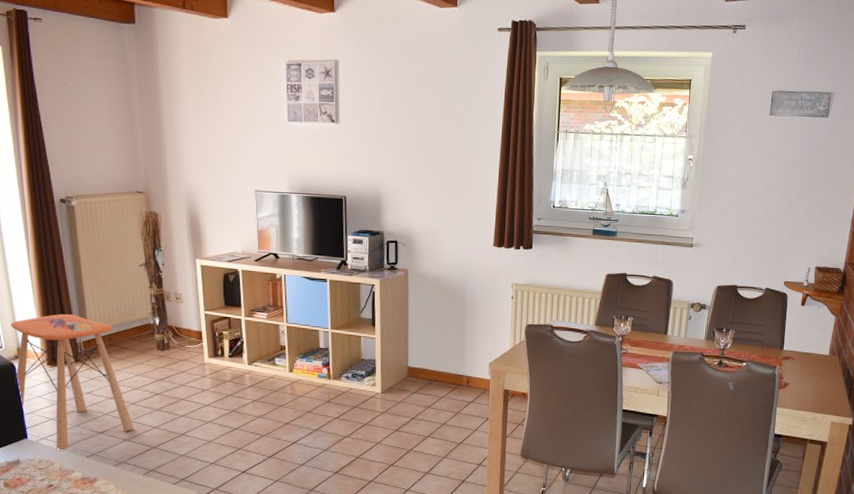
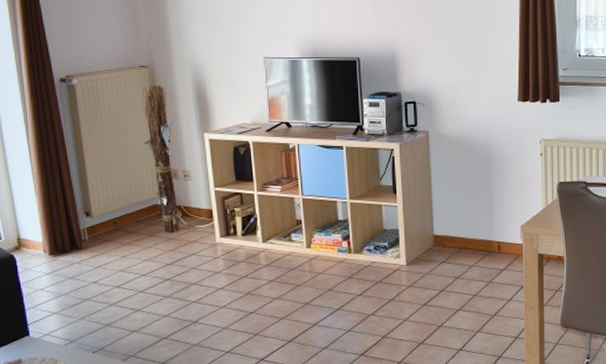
side table: present [10,313,134,451] -> none [10,198,143,348]

